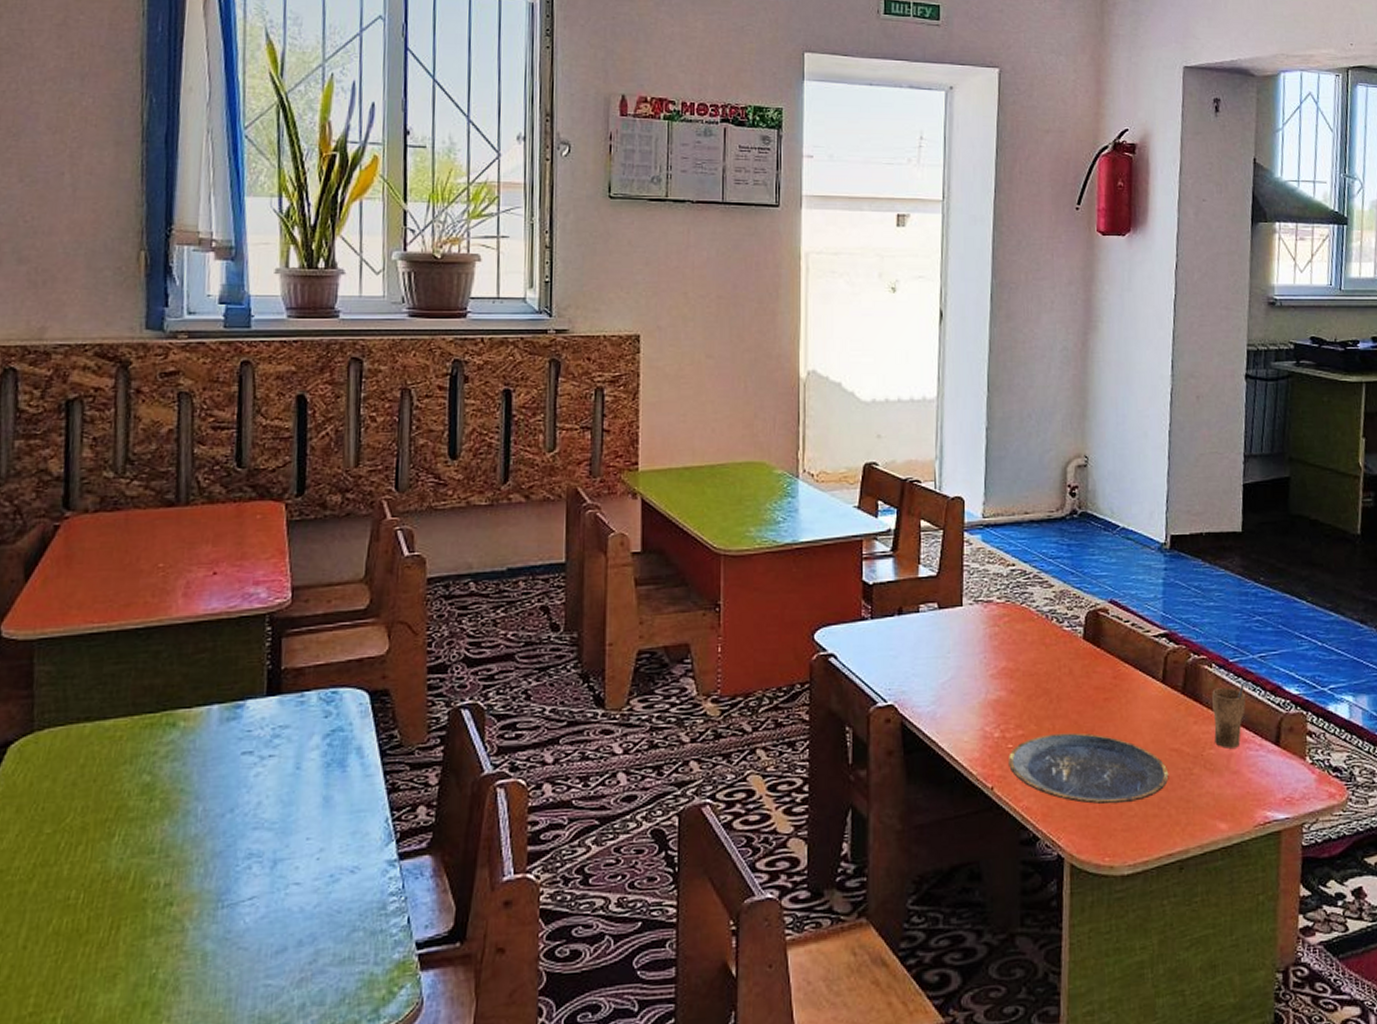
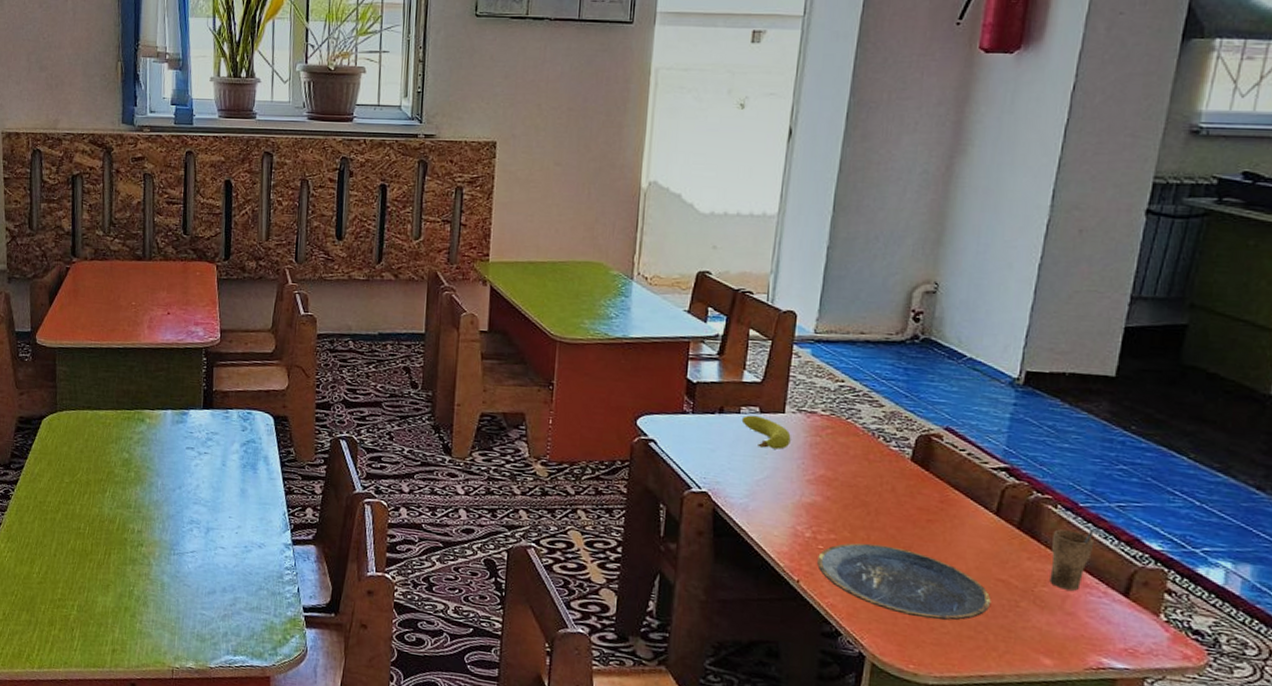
fruit: none [921,612,971,647] -> present [741,415,791,449]

